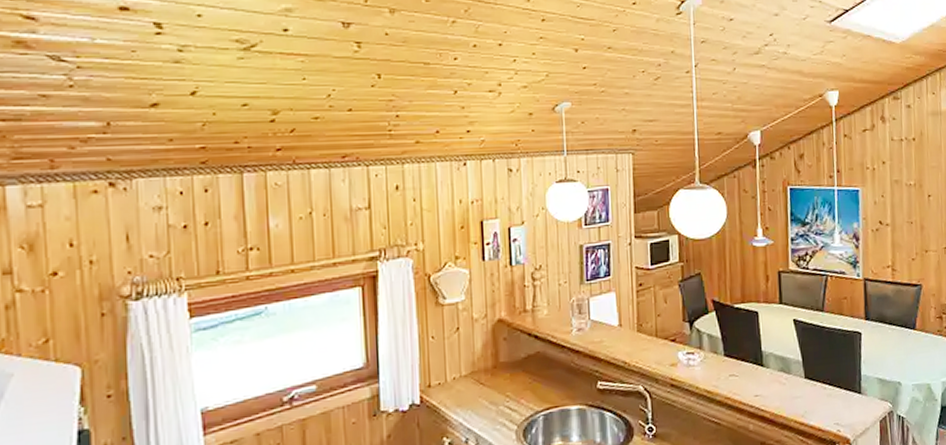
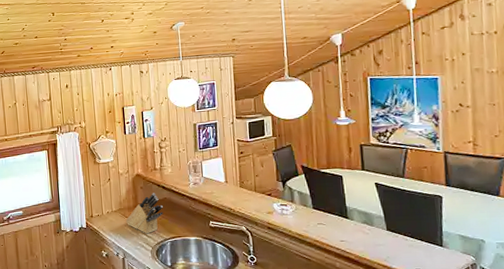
knife block: none [480,345,535,406] -> present [125,193,163,233]

